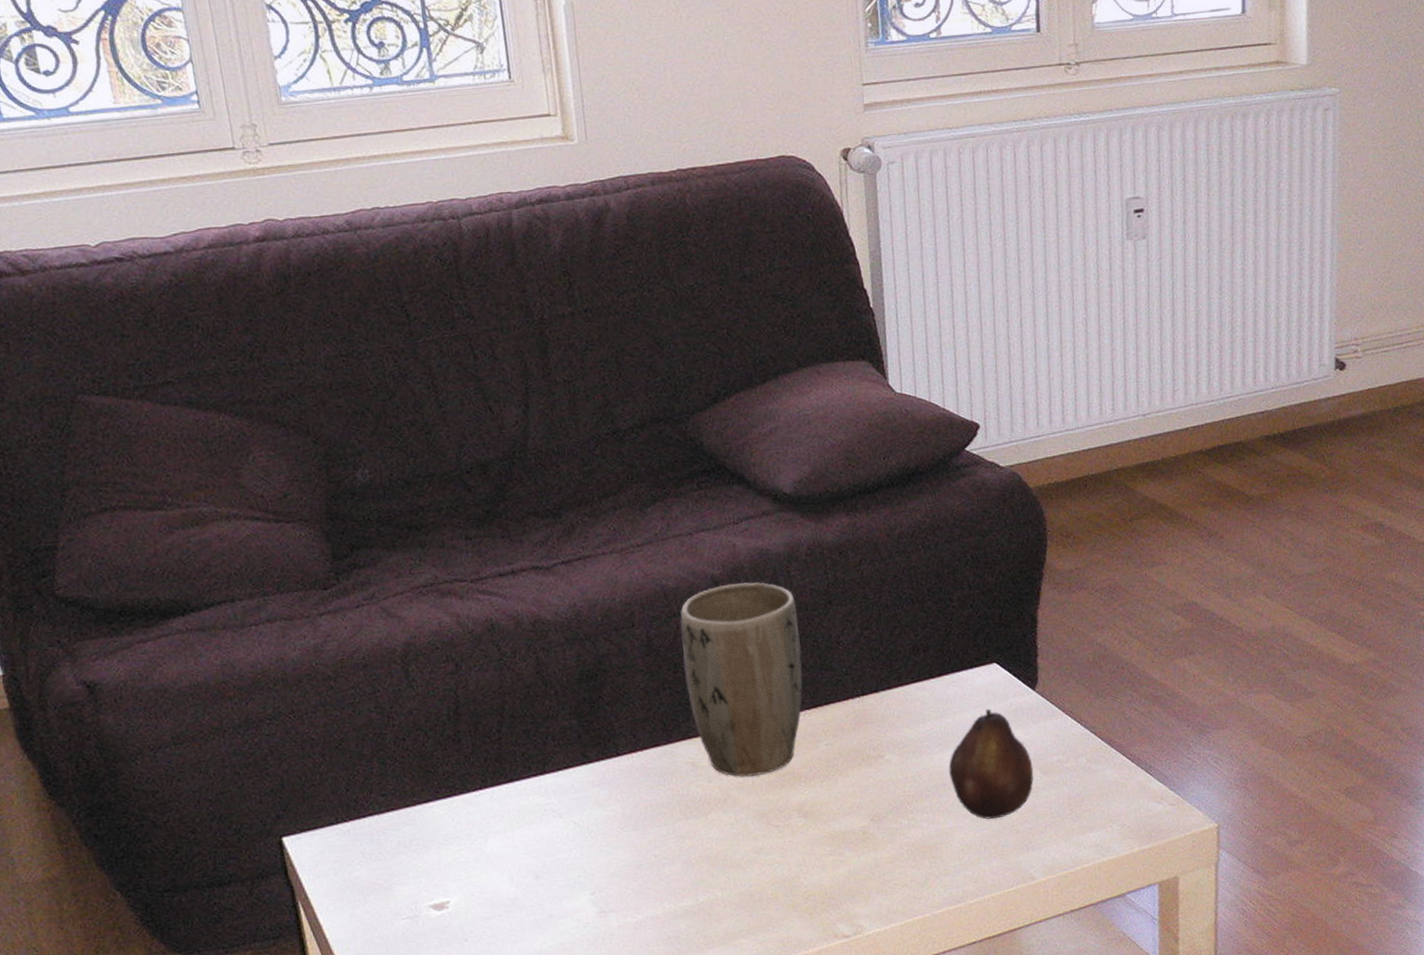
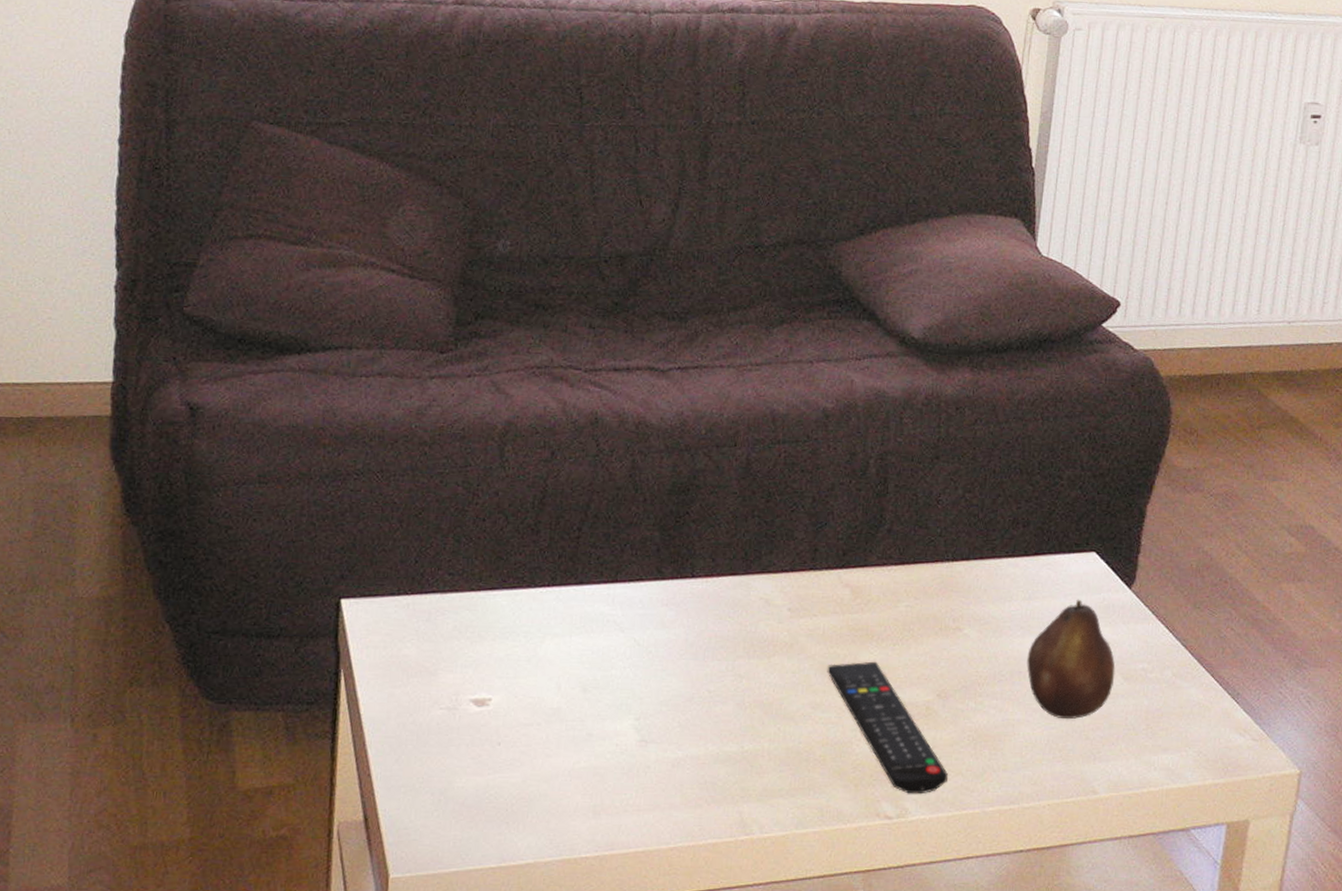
plant pot: present [680,582,803,778] -> none [775,420,902,626]
remote control: none [762,800,895,913] -> present [827,661,948,795]

